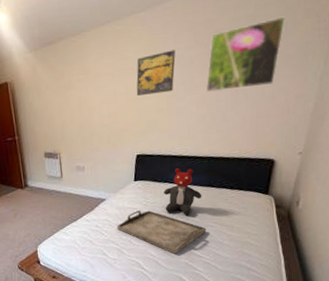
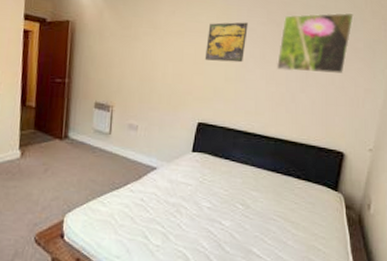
serving tray: present [117,210,207,254] -> none [165,187,269,250]
teddy bear: present [163,168,202,216] -> none [223,145,266,203]

